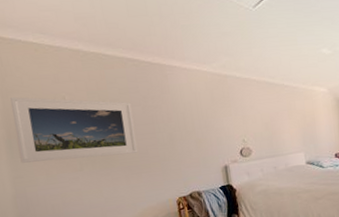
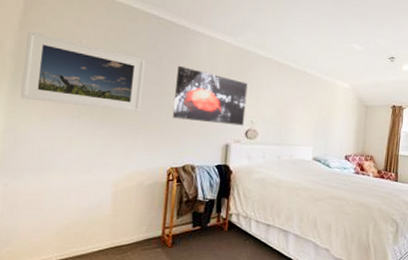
wall art: none [163,102,237,153] -> present [172,65,248,126]

